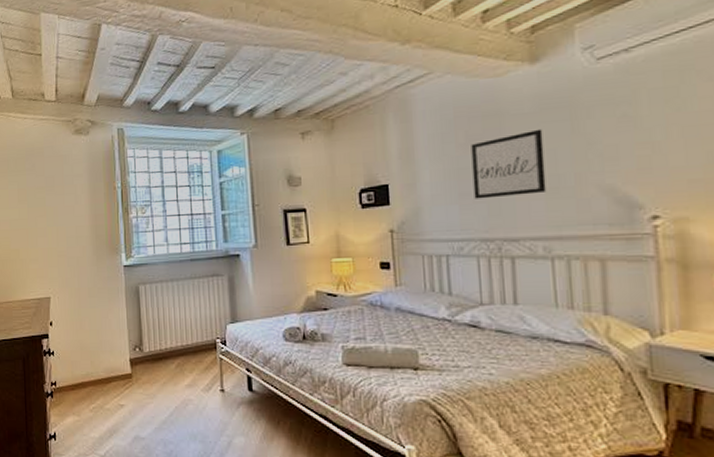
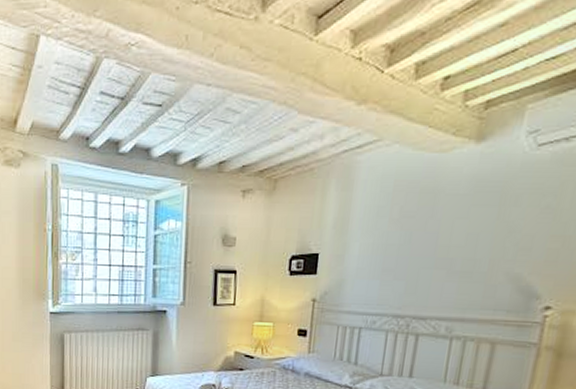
wall art: present [471,129,547,199] -> none [395,211,471,277]

